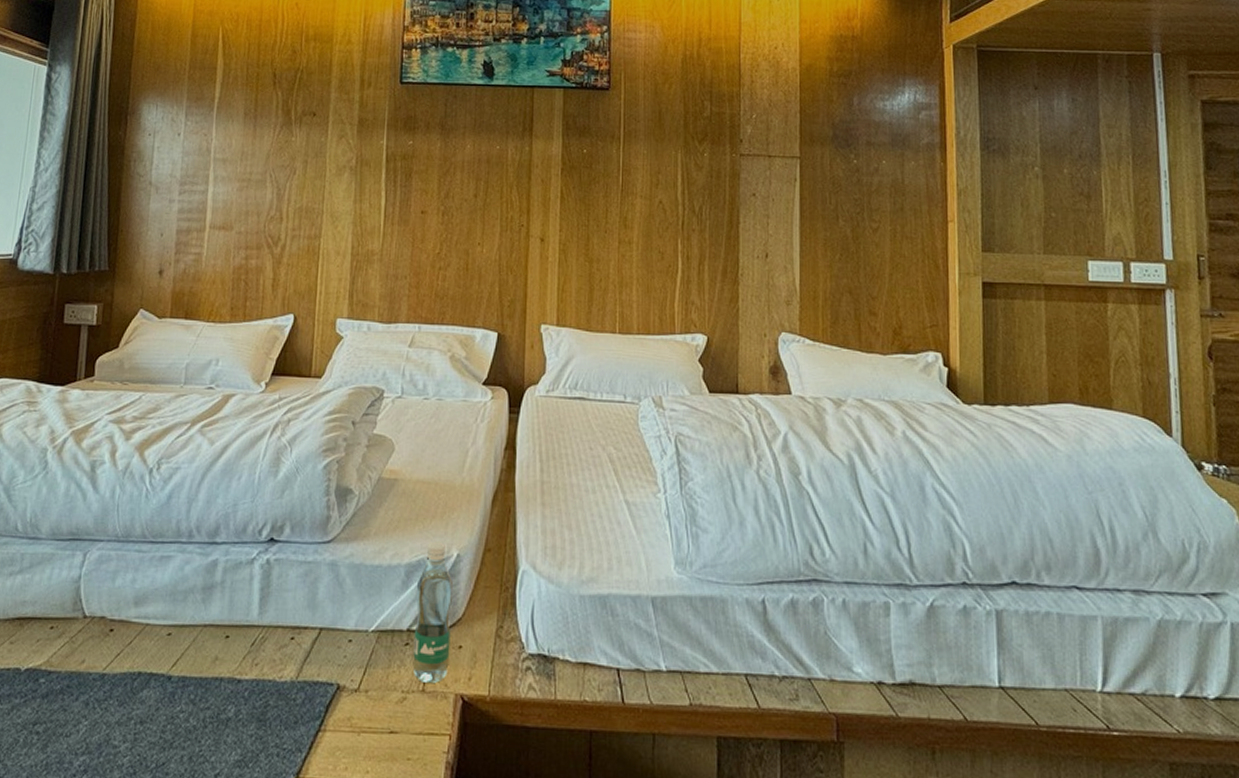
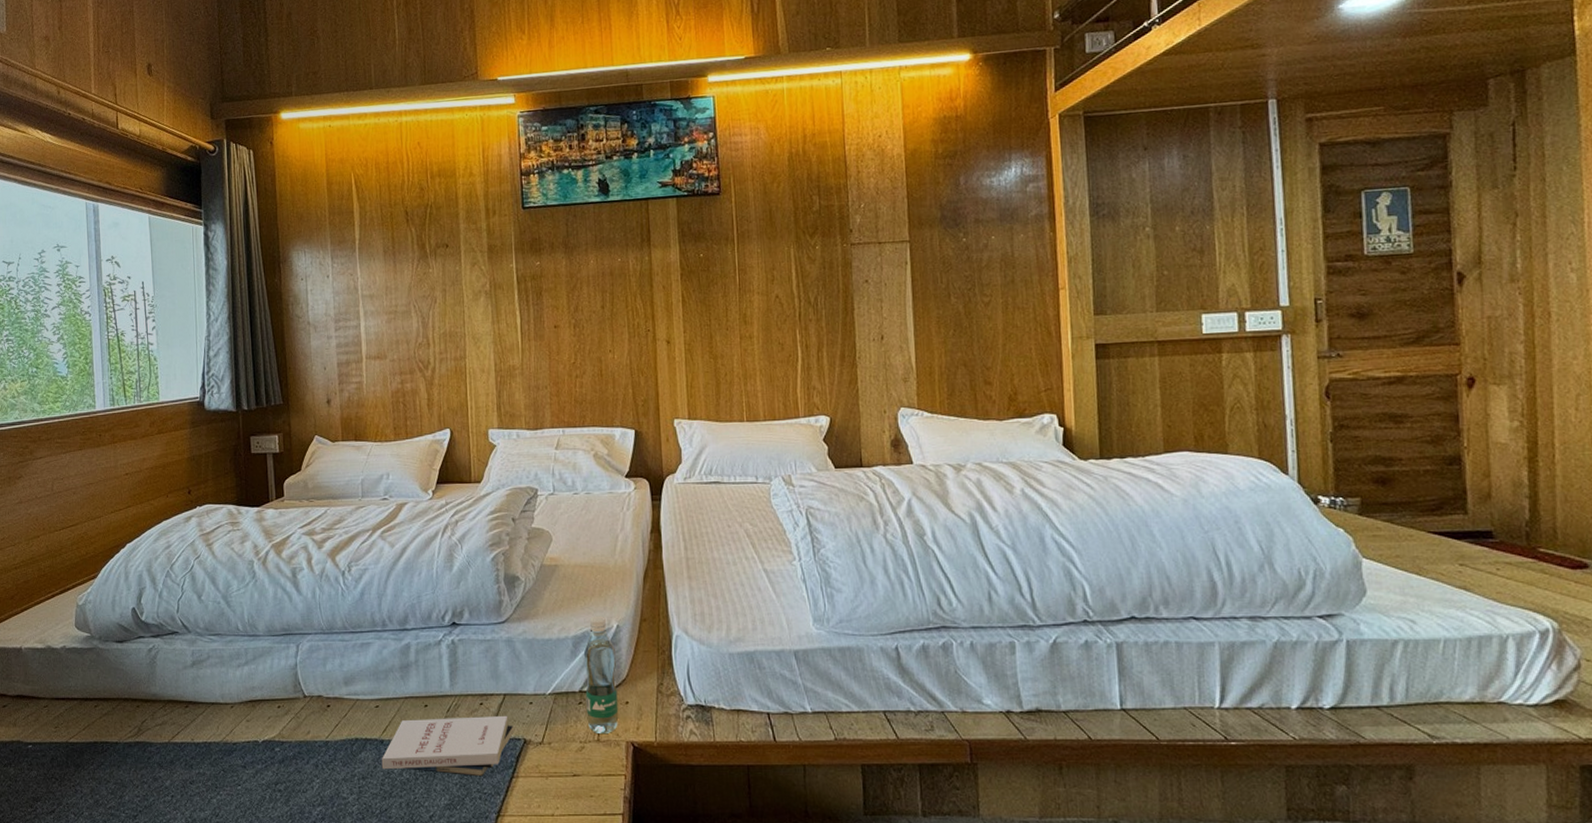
books: none [165,652,327,728] -> present [381,715,514,777]

